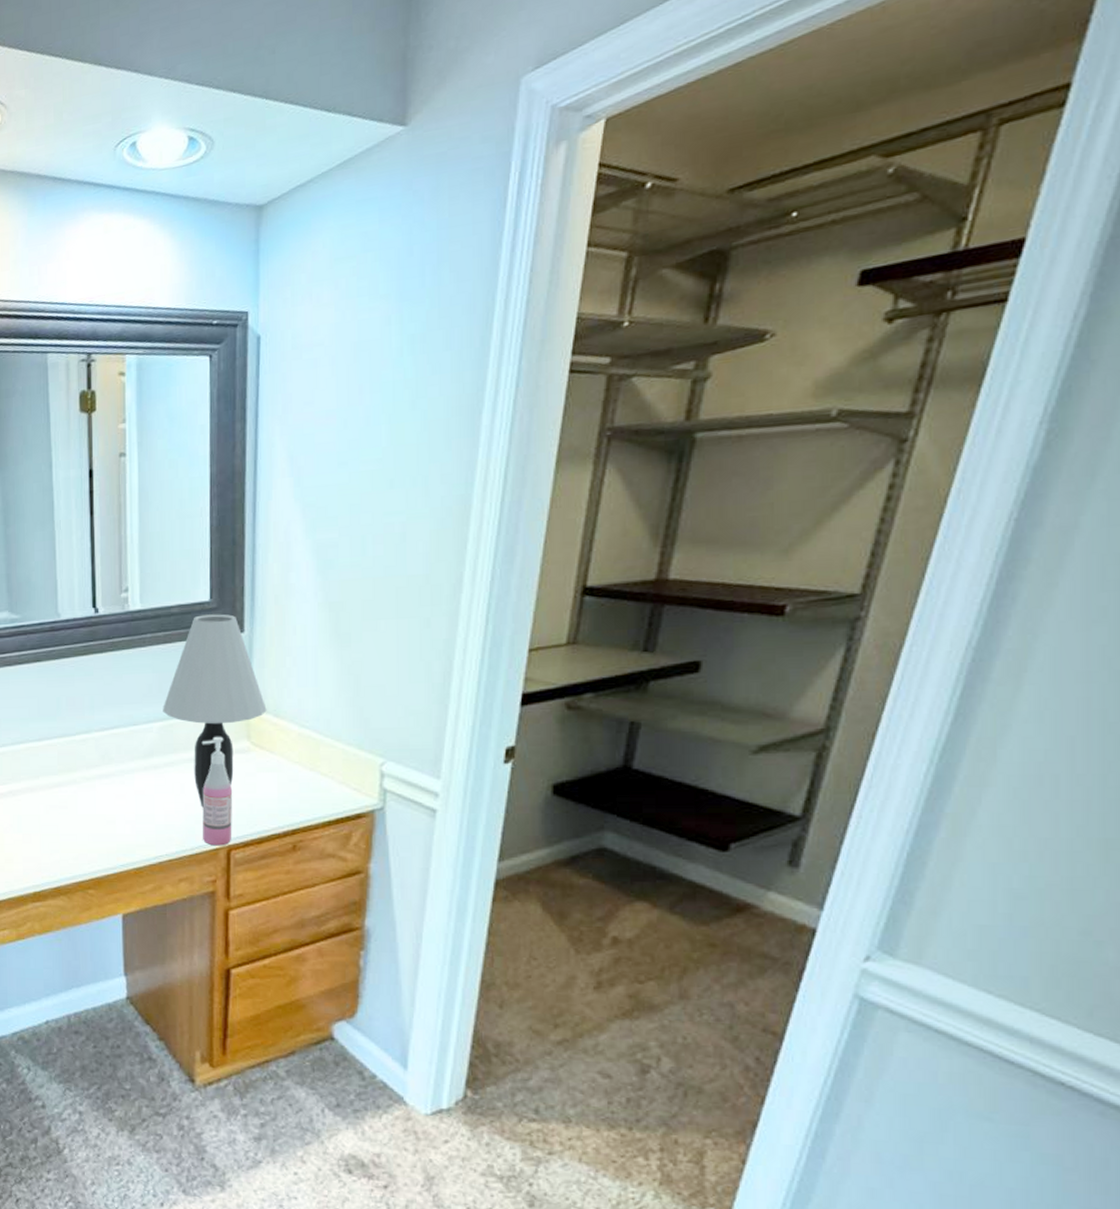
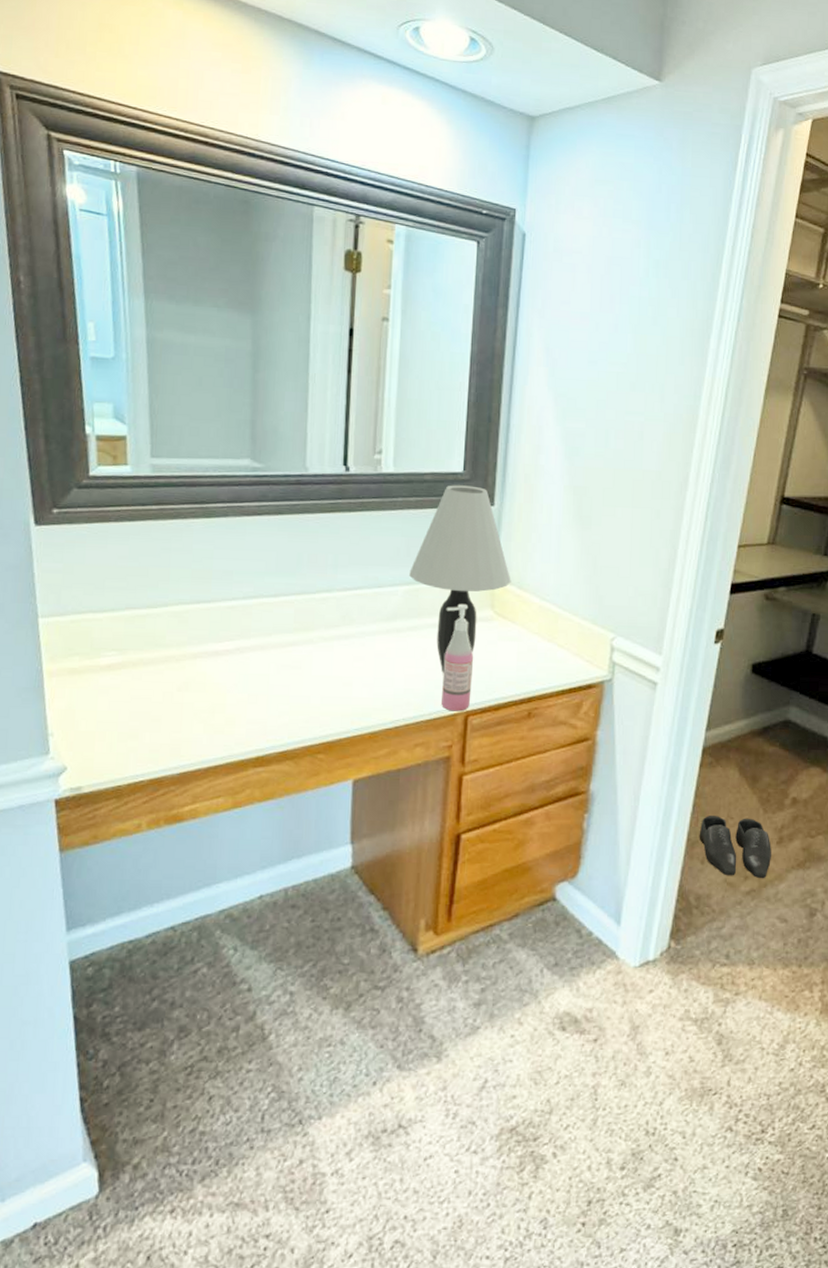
shoe: none [495,956,587,1028] -> present [699,816,771,879]

